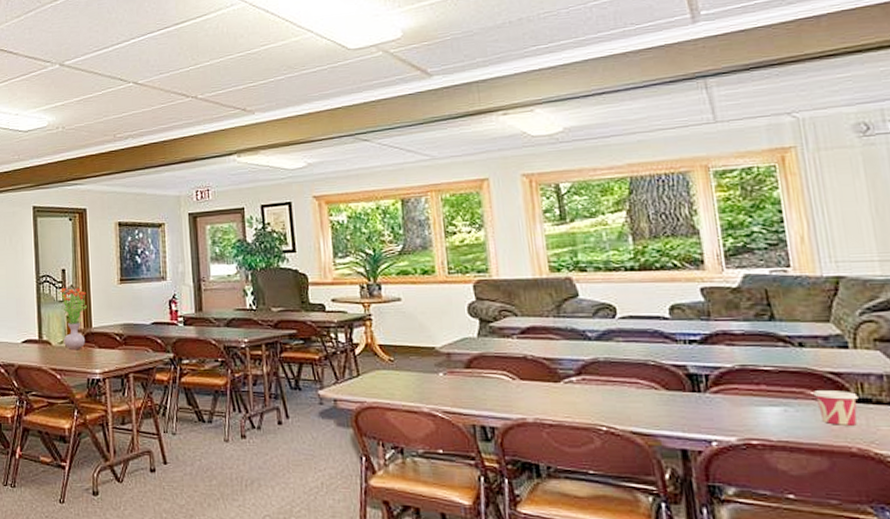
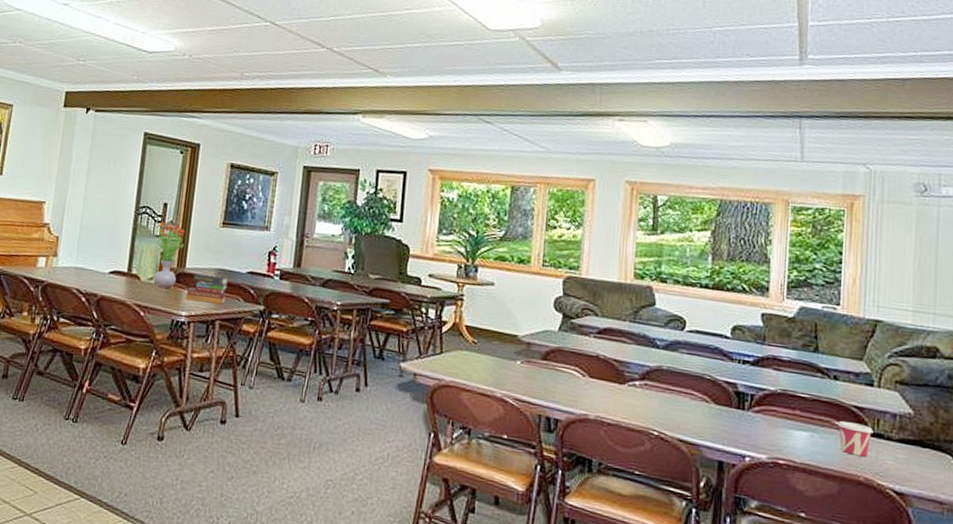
books: none [96,330,135,359] -> present [185,273,228,306]

